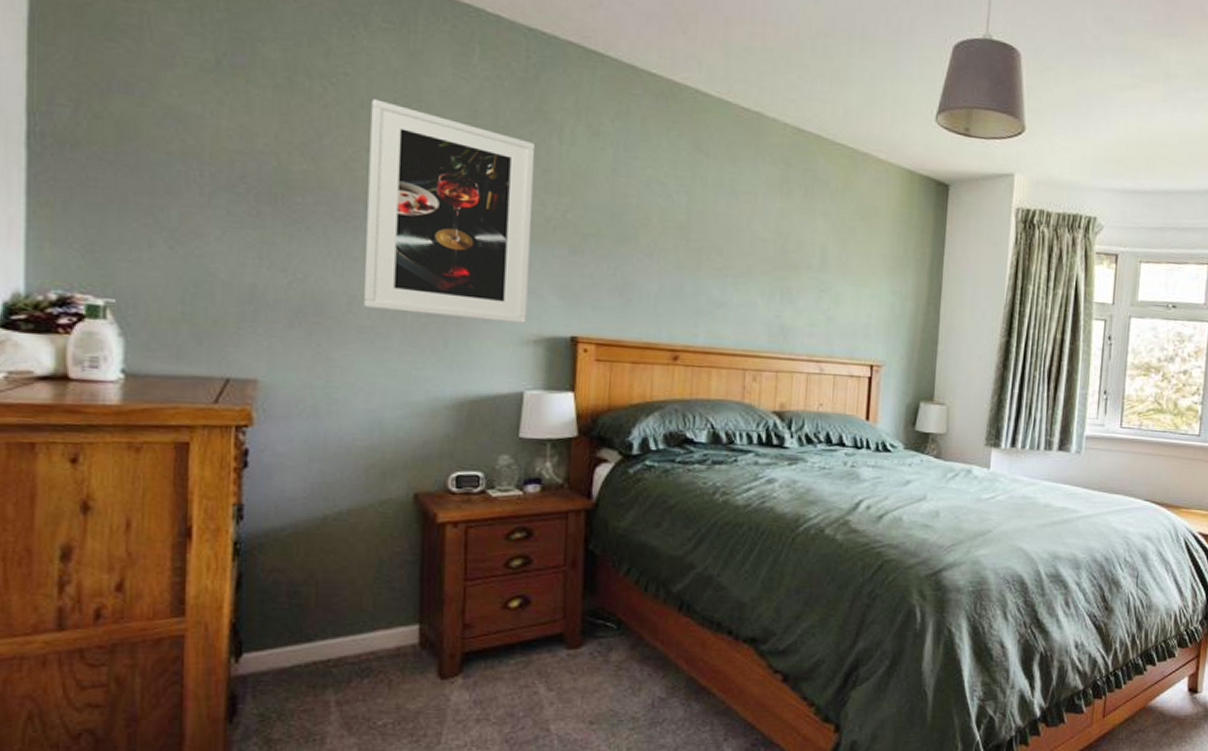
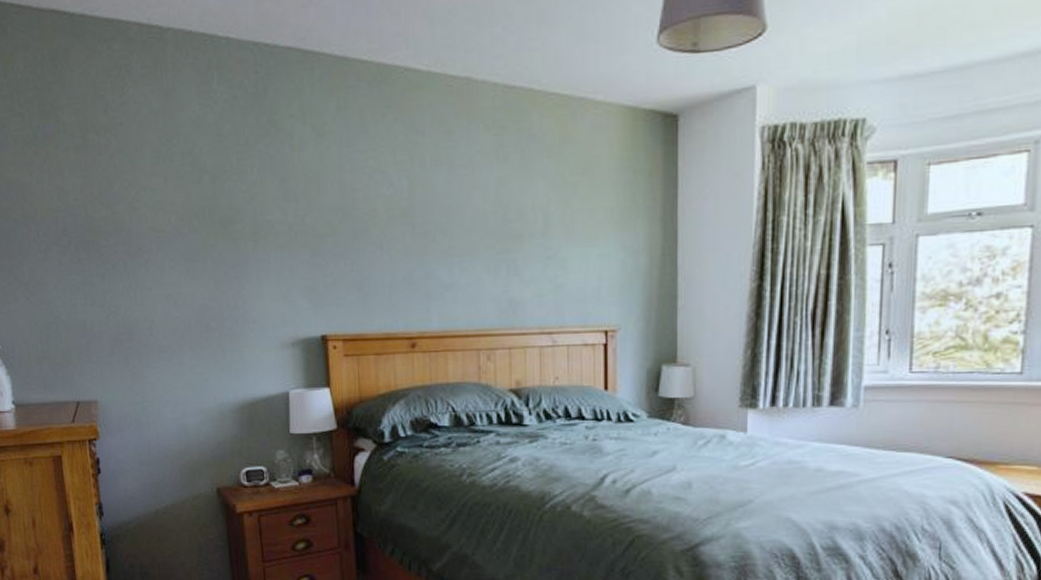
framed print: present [364,99,536,323] -> none [143,141,283,330]

